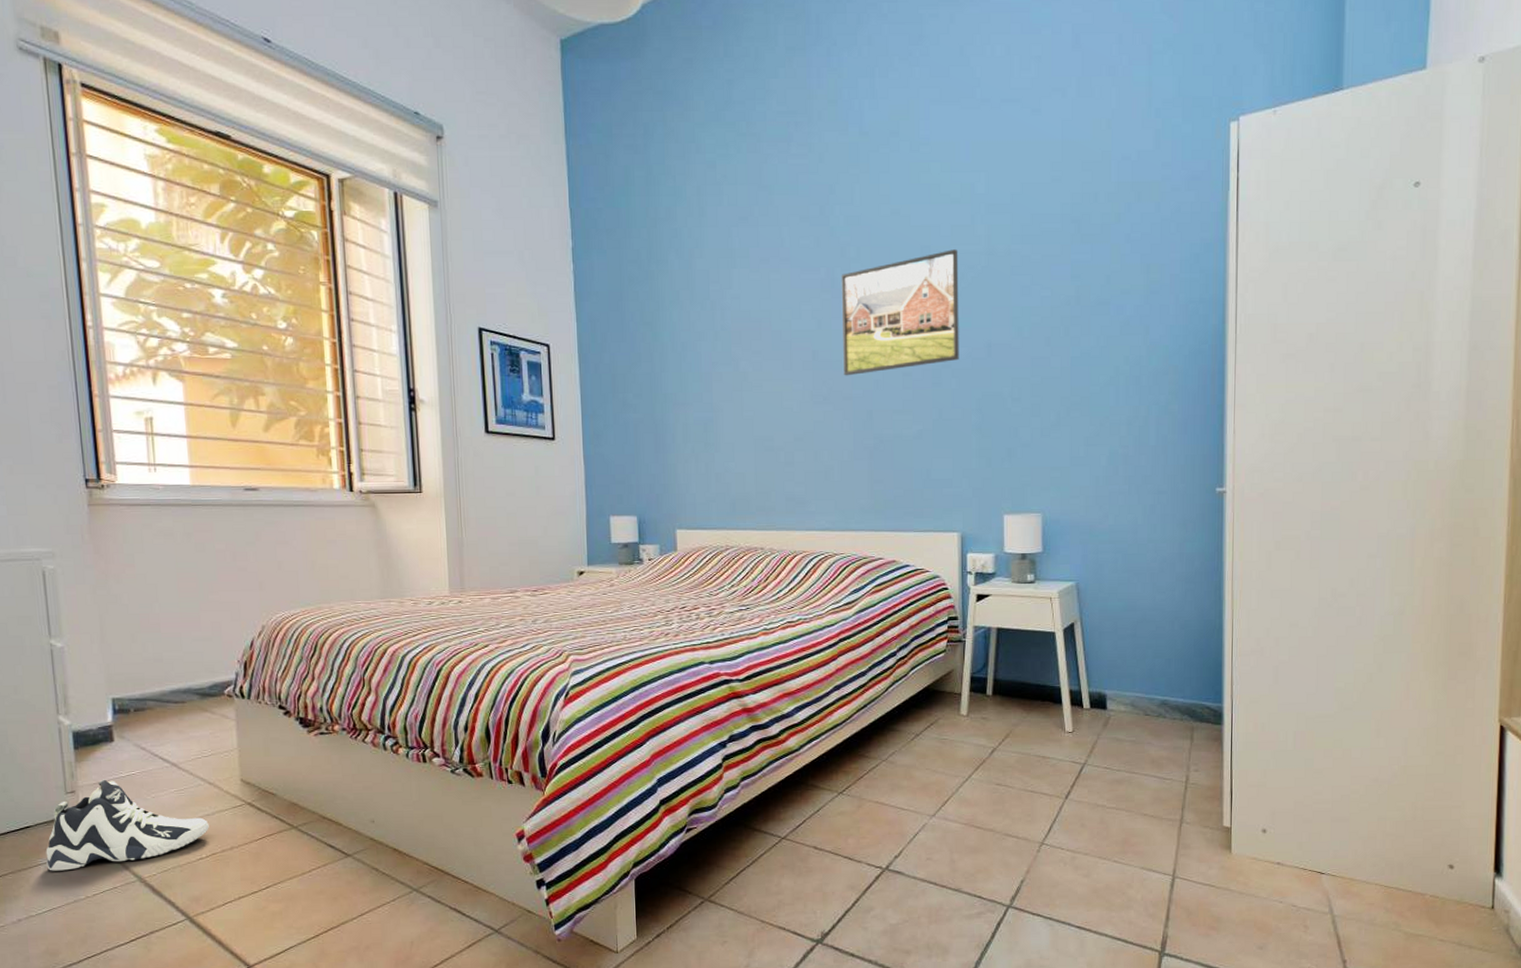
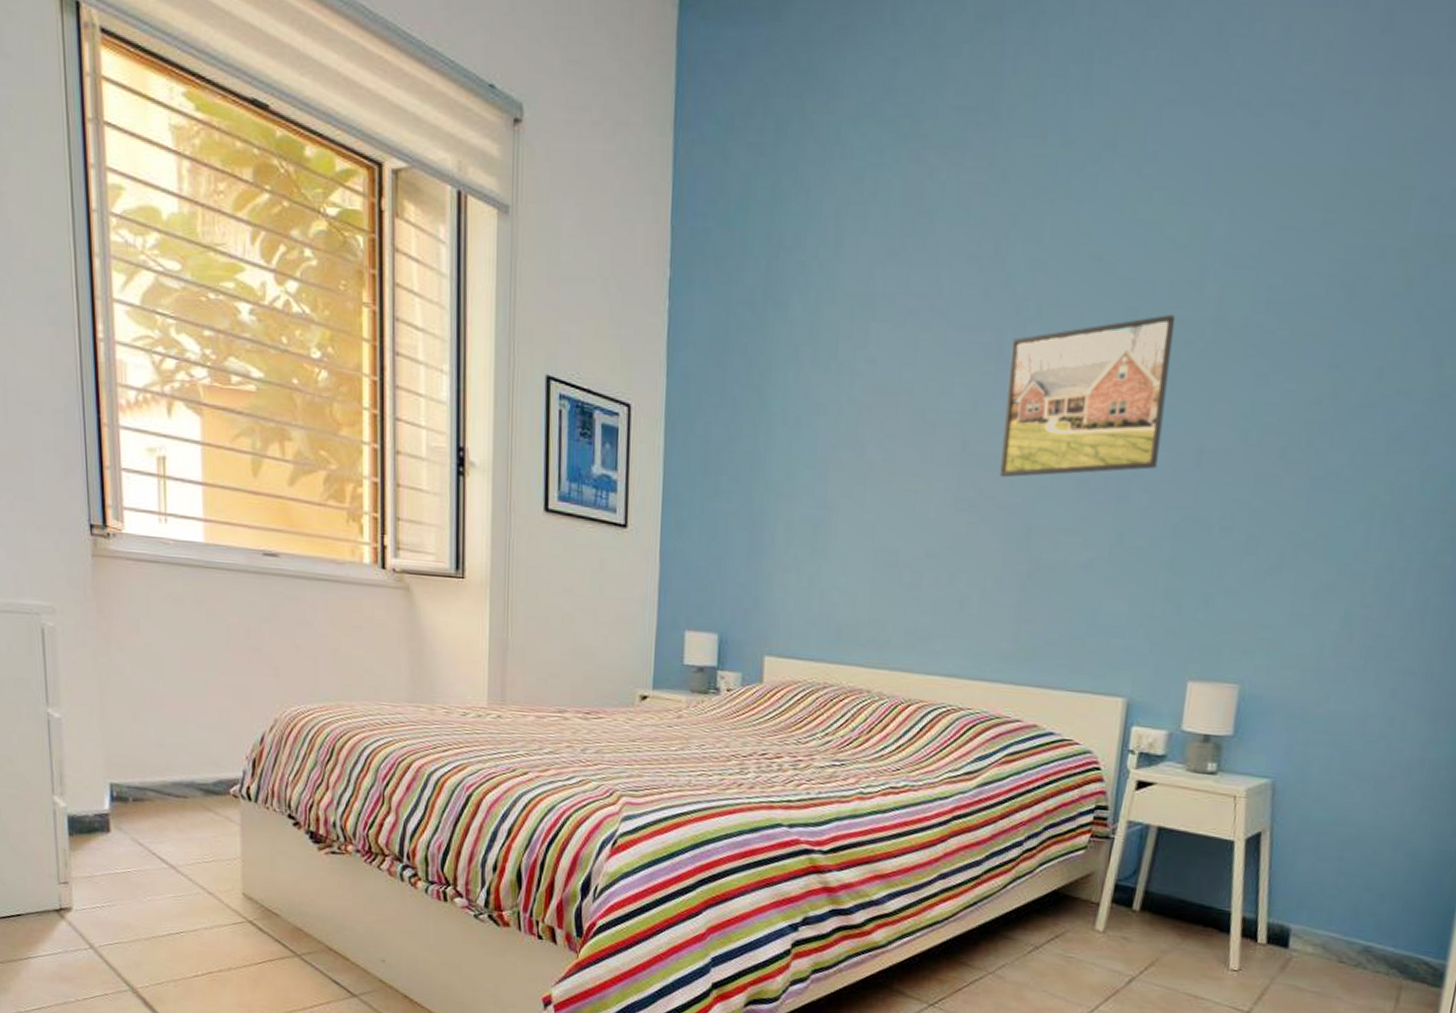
sneaker: present [45,779,209,871] -> none [36,873,207,969]

